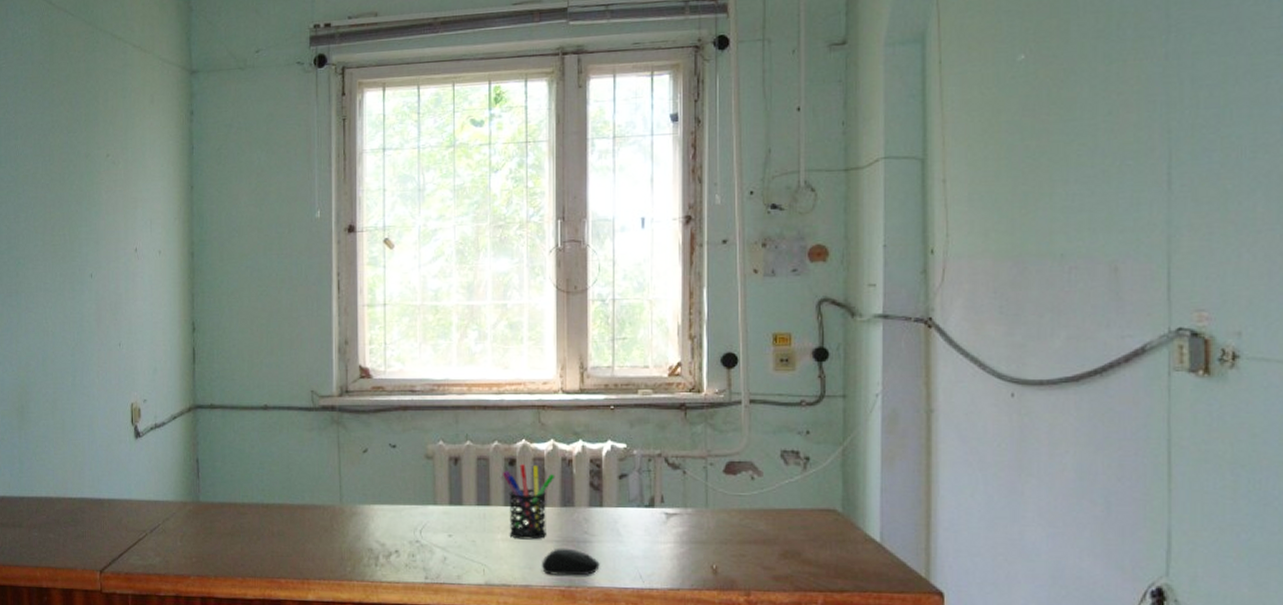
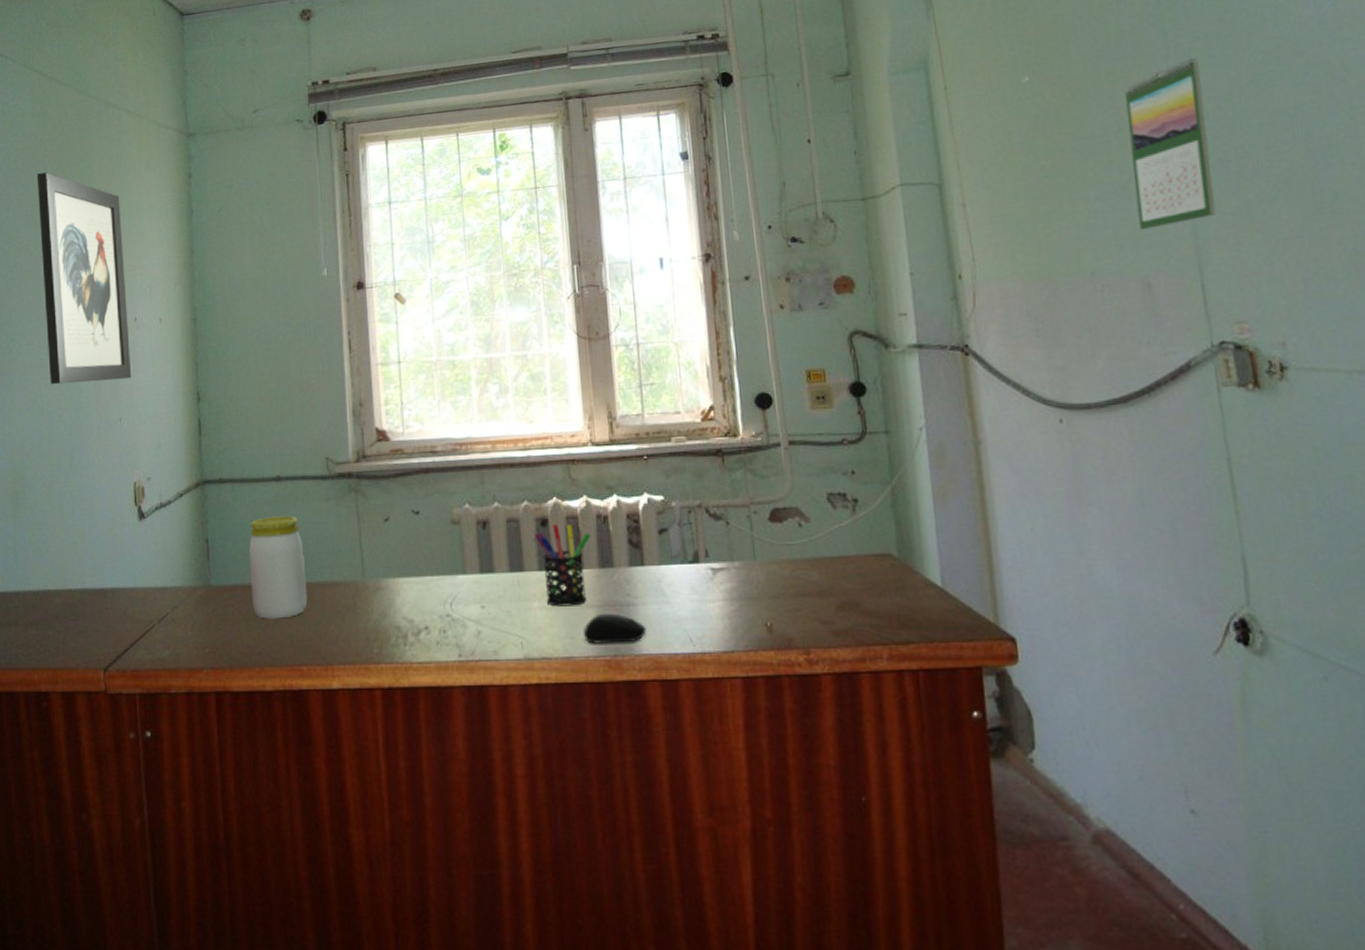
wall art: none [44,102,132,308] -> present [37,172,132,385]
jar: none [235,442,288,536] -> present [248,516,308,619]
calendar: none [1115,43,1197,214] -> present [1125,57,1216,230]

